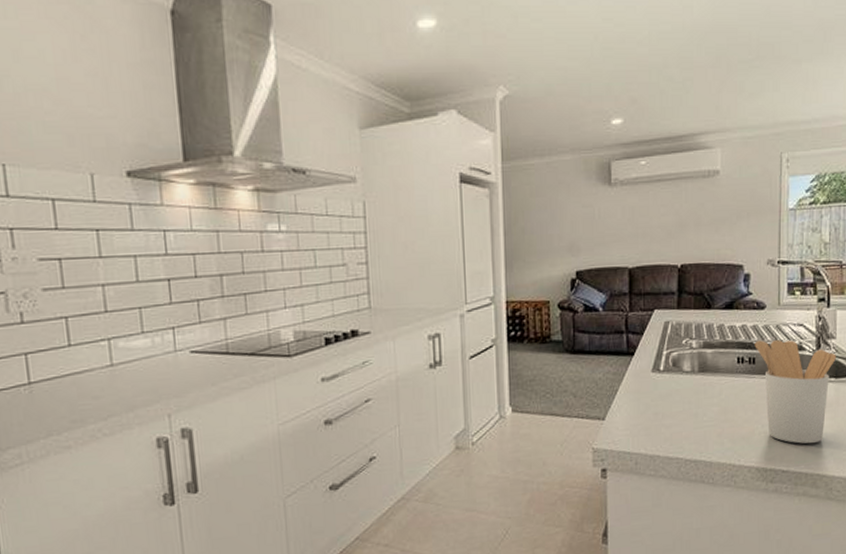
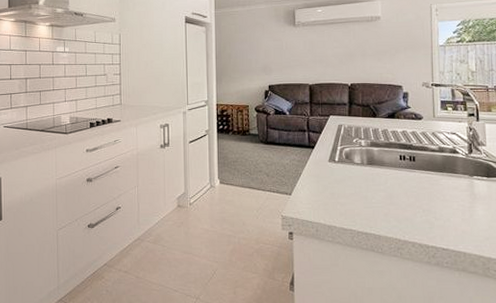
utensil holder: present [754,340,836,444] -> none [414,143,487,229]

